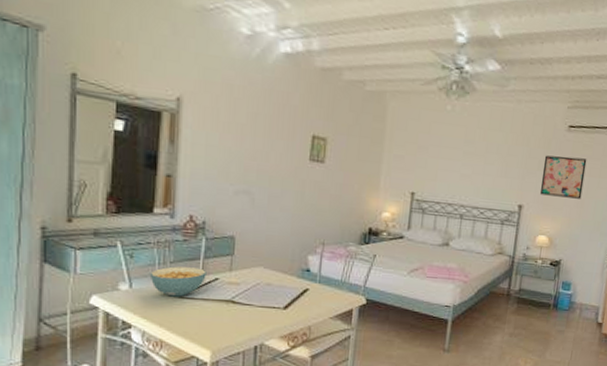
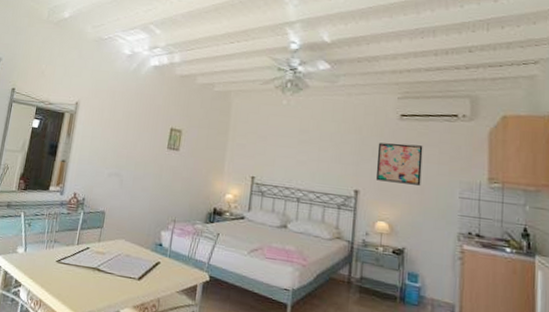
cereal bowl: present [149,266,207,297] -> none [40,235,81,262]

